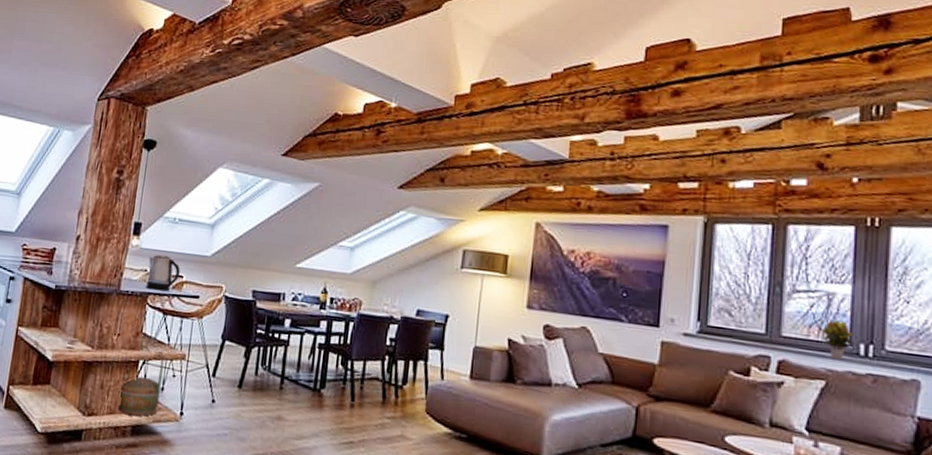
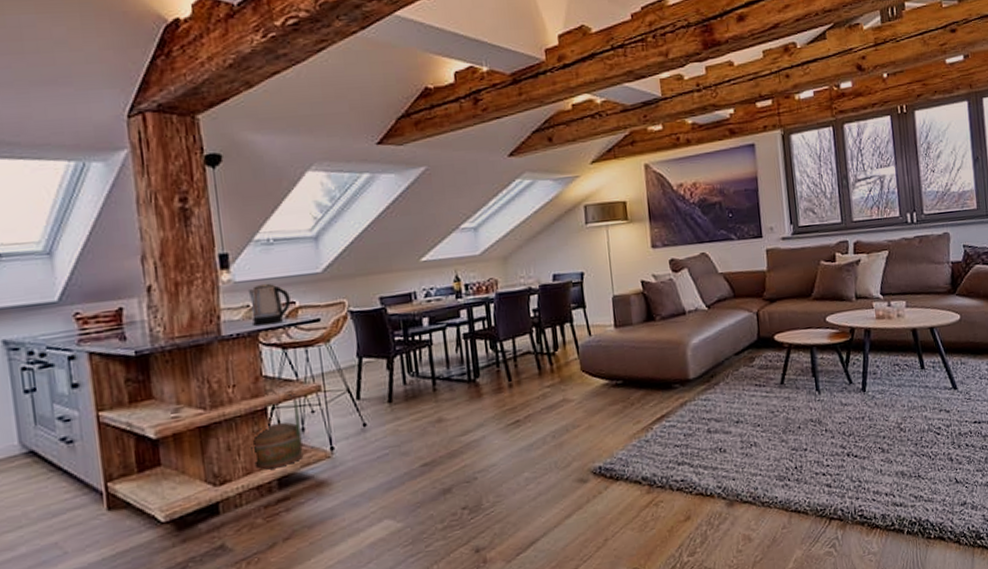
potted plant: present [819,320,855,361] -> none [878,197,903,231]

